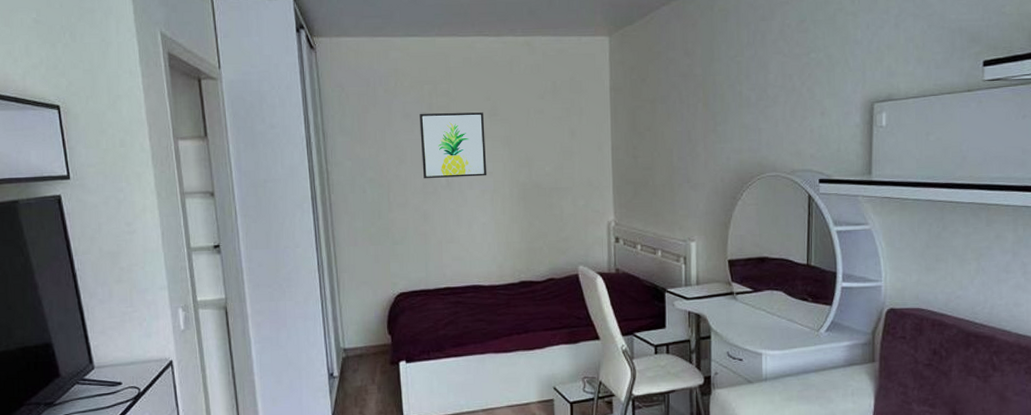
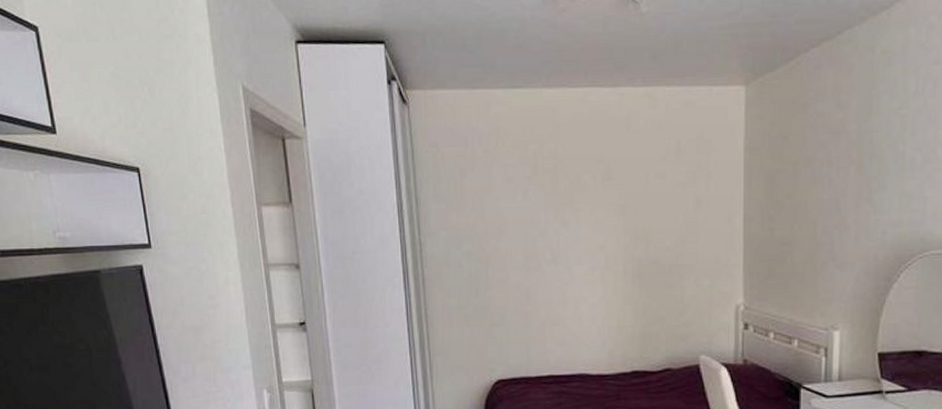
wall art: present [419,112,487,179] -> none [523,176,598,253]

